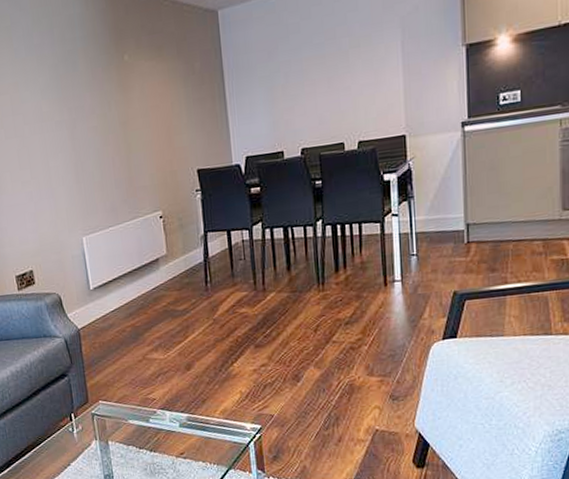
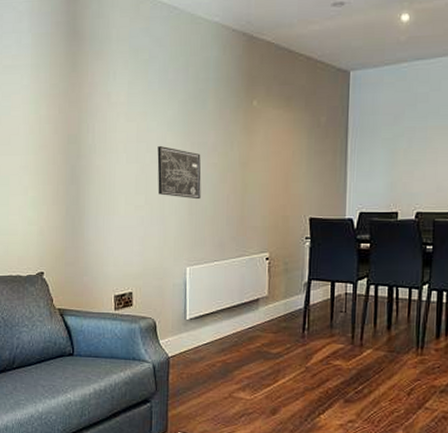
wall art: none [34,116,86,168] -> present [157,146,201,200]

